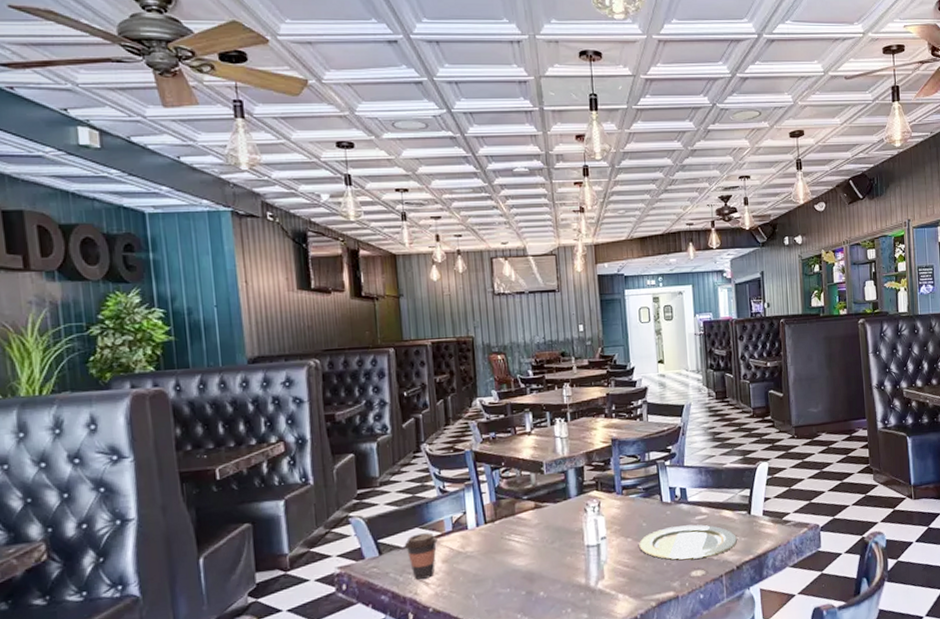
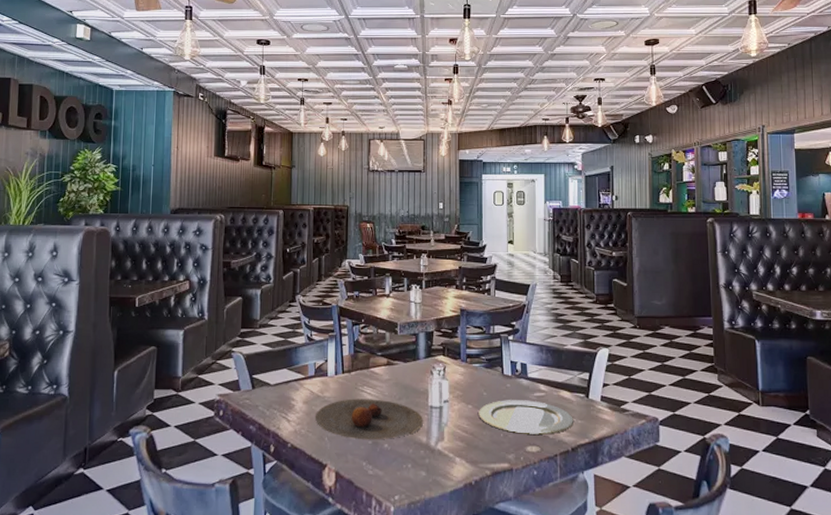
coffee cup: present [404,533,438,580] -> none [273,374,301,416]
plate: none [457,546,580,592] -> present [315,398,423,440]

